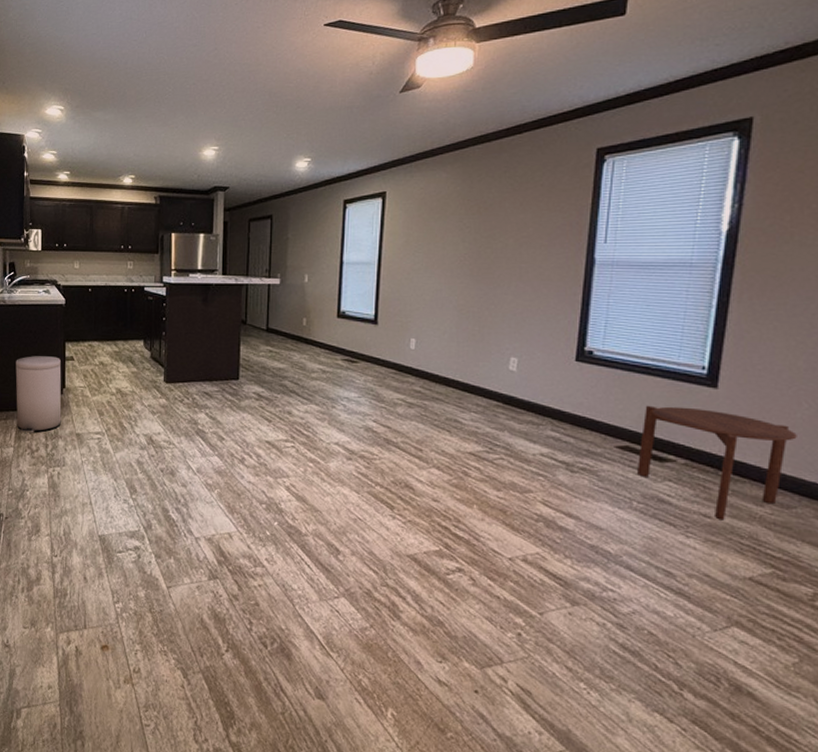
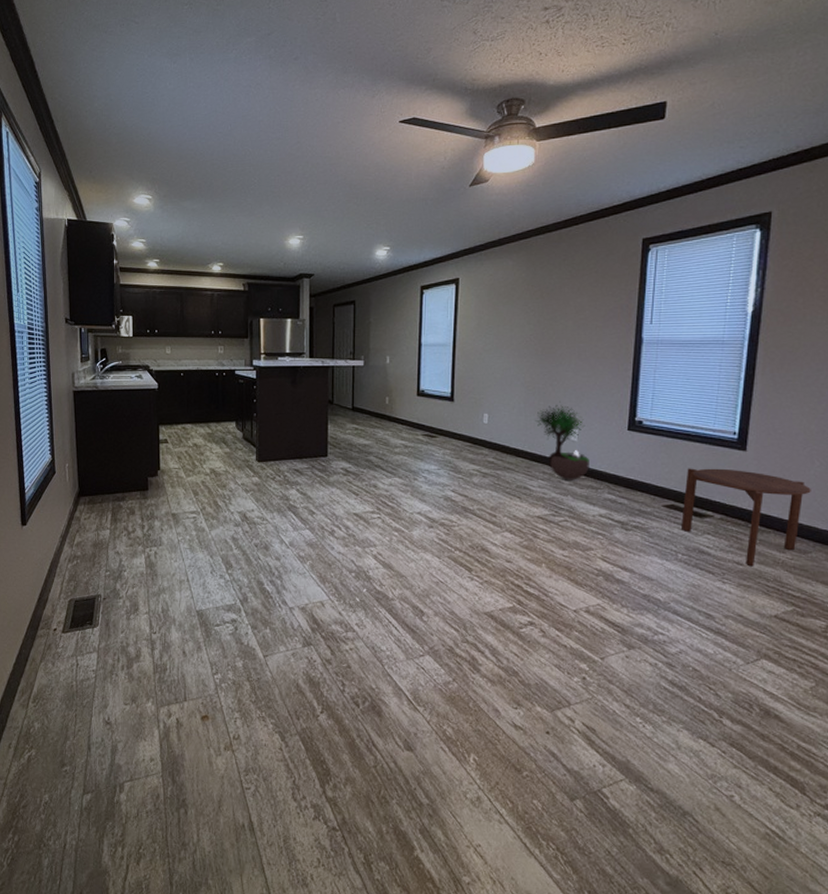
pedal bin: present [15,356,62,433] -> none [110,440,157,515]
potted tree: none [468,327,530,415] -> present [535,402,589,480]

